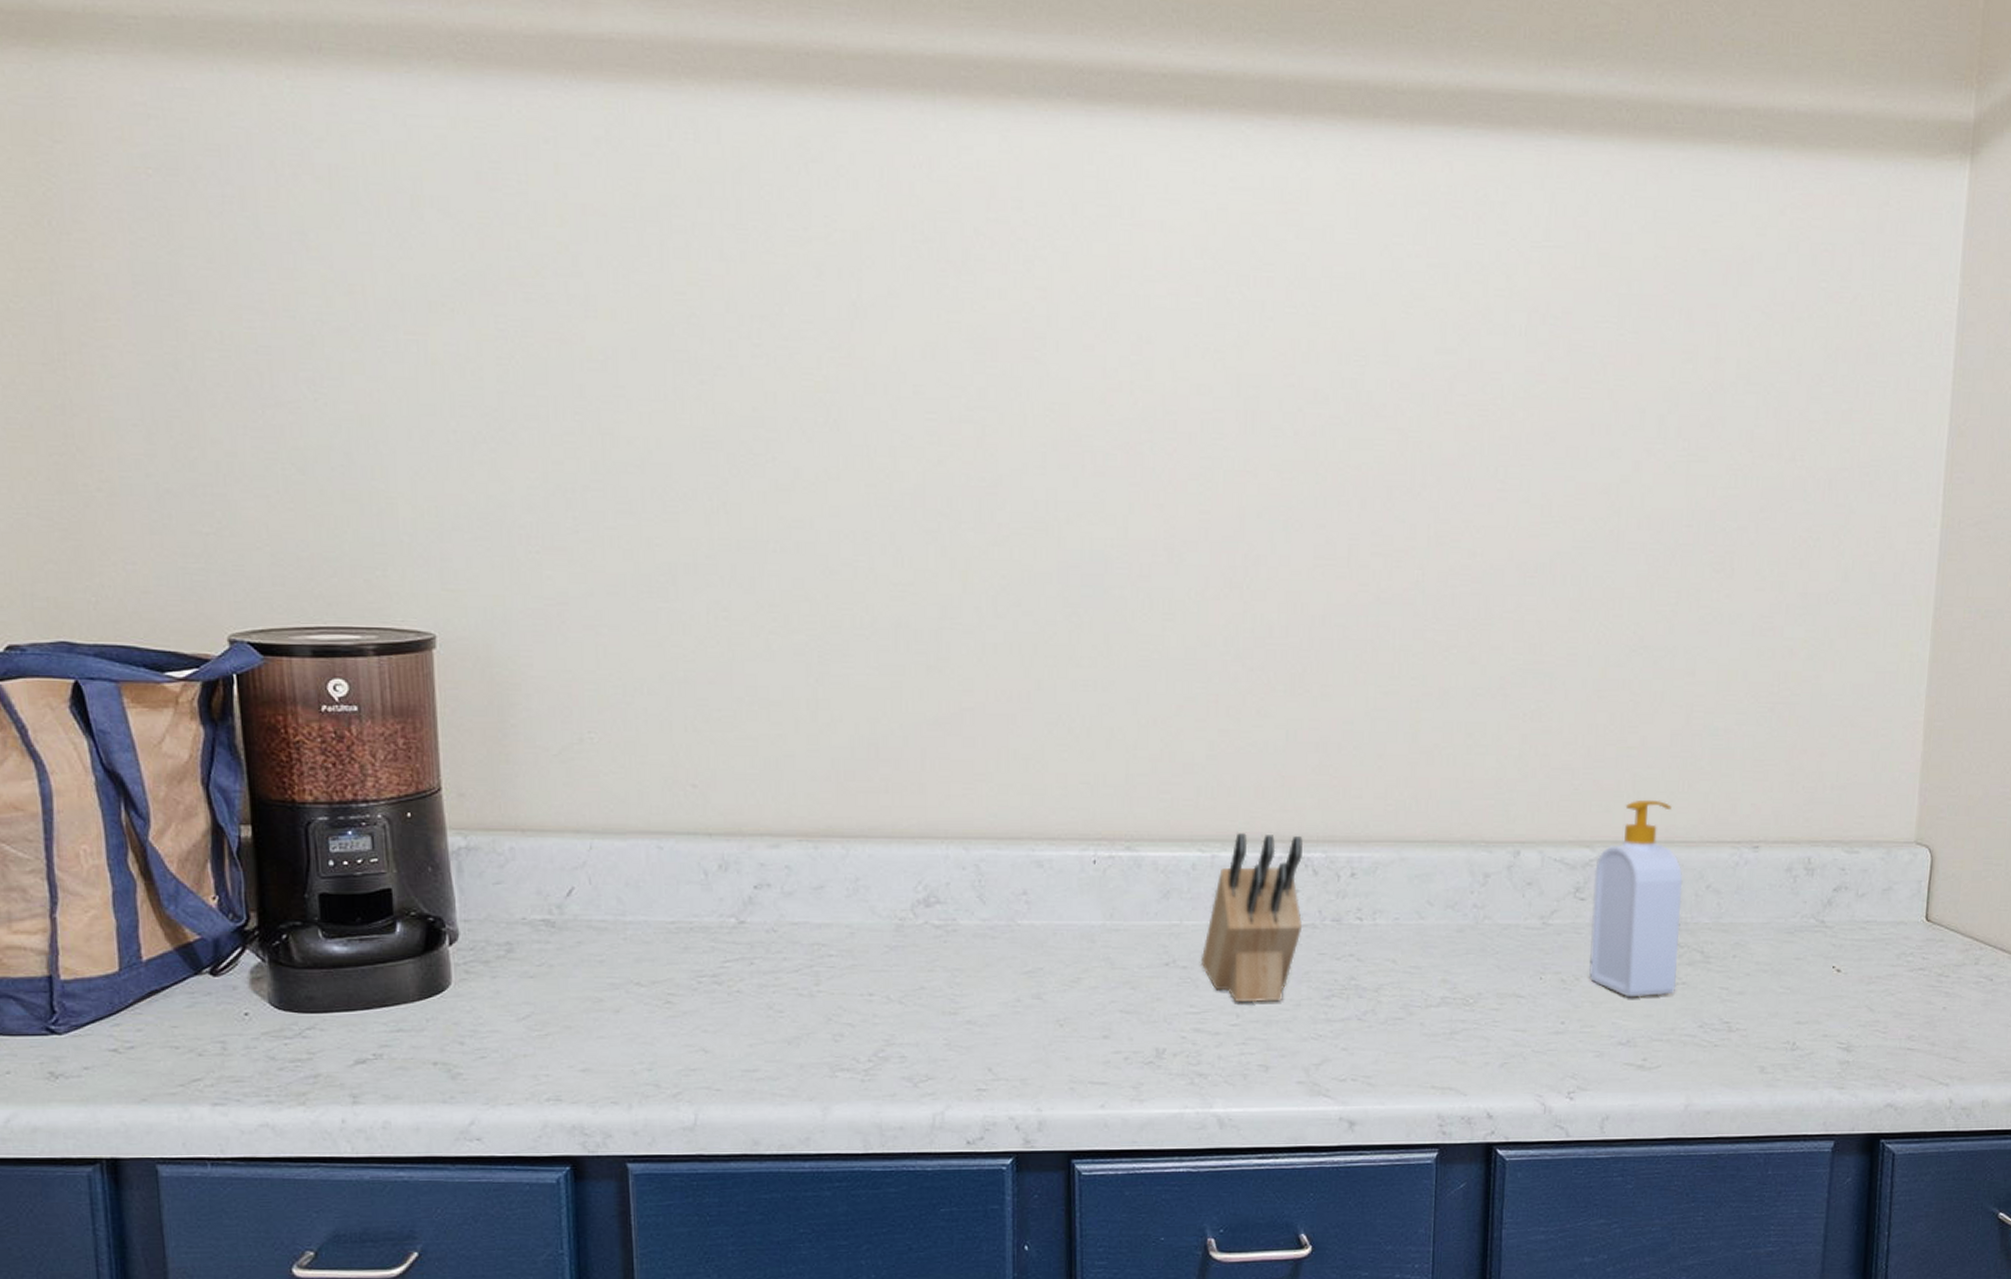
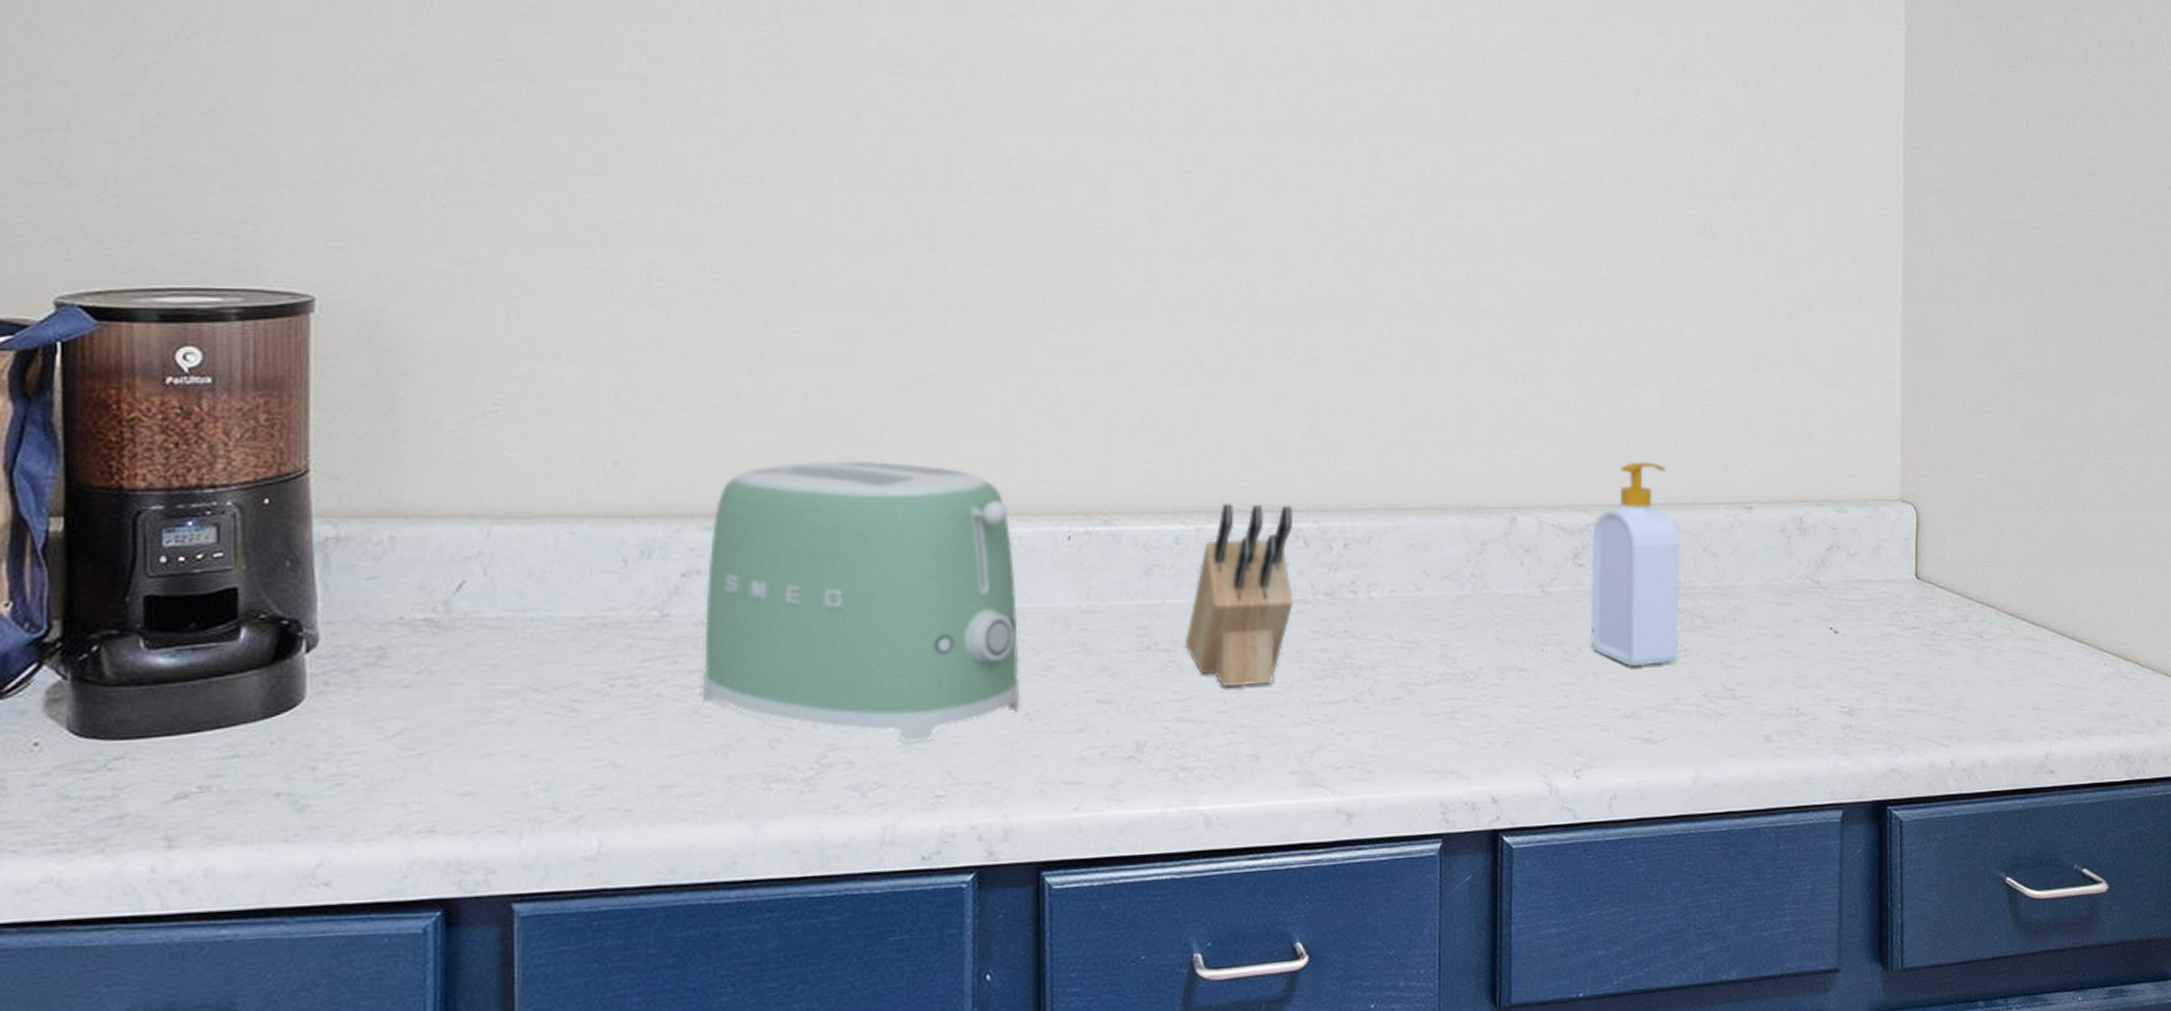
toaster: none [775,786,1052,1042] -> present [703,460,1020,743]

